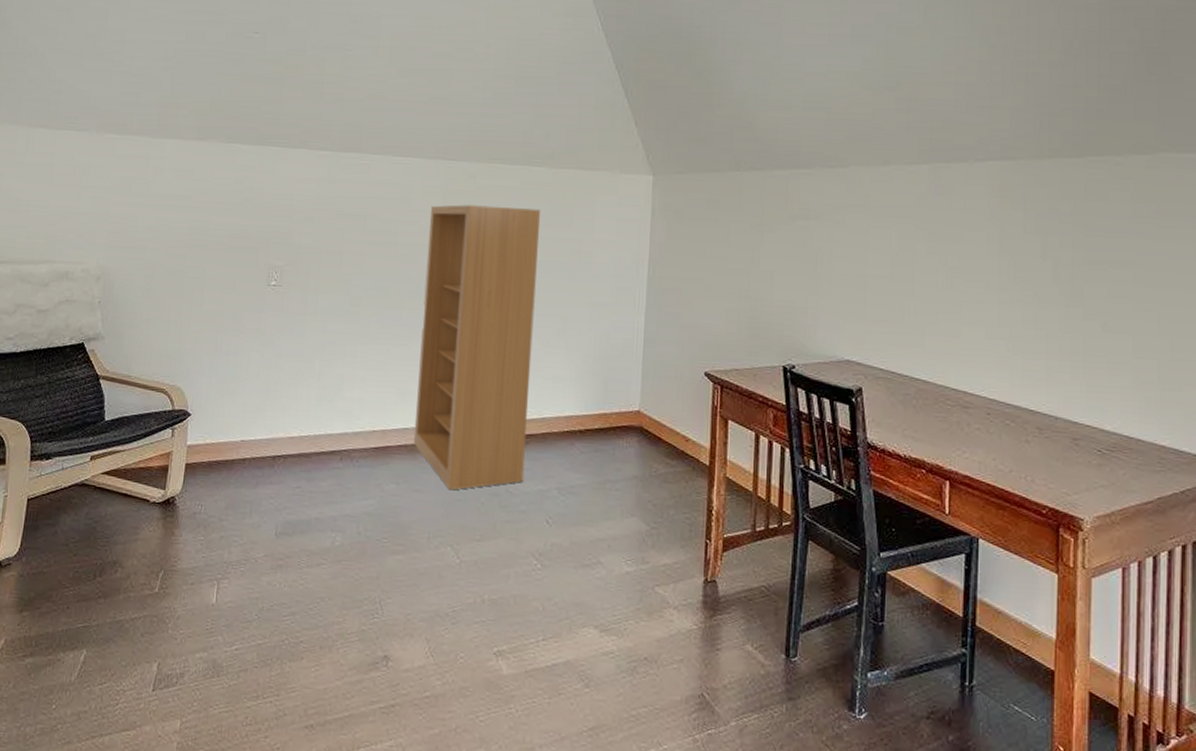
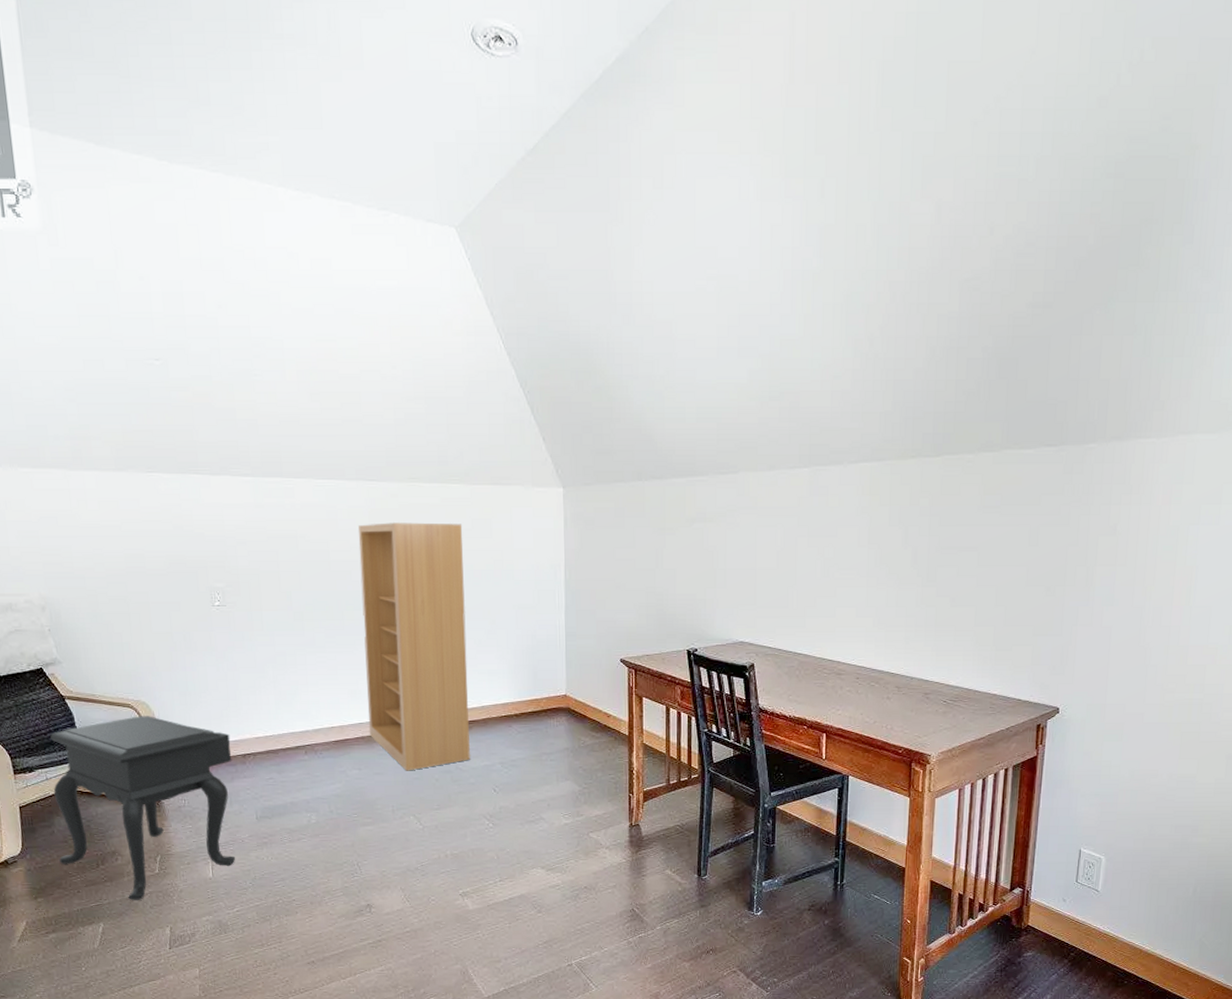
side table: none [55,403,263,626] -> present [50,716,235,901]

